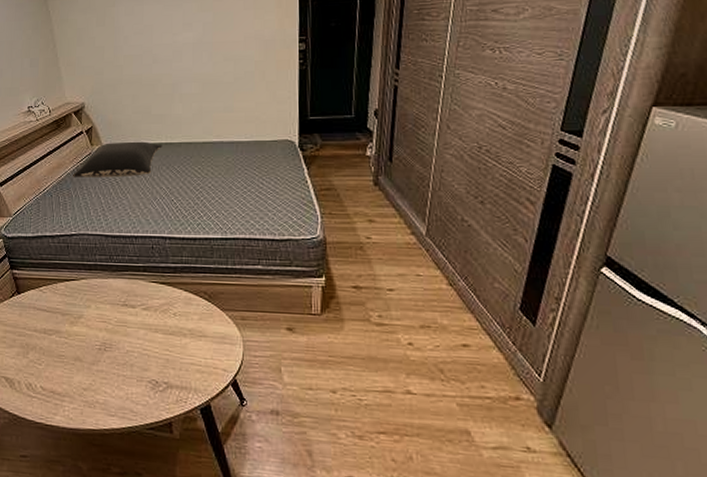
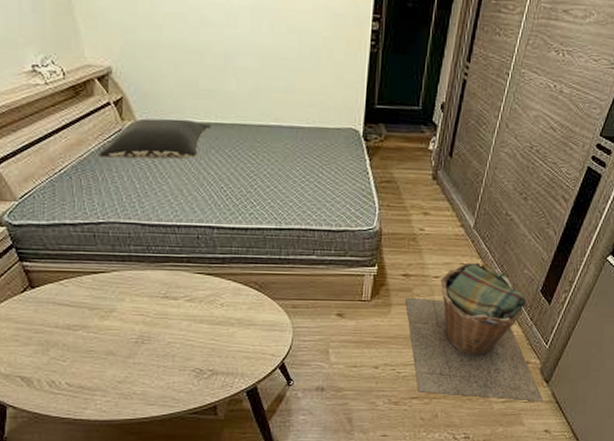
laundry basket: none [359,273,549,453] -> present [405,262,544,401]

